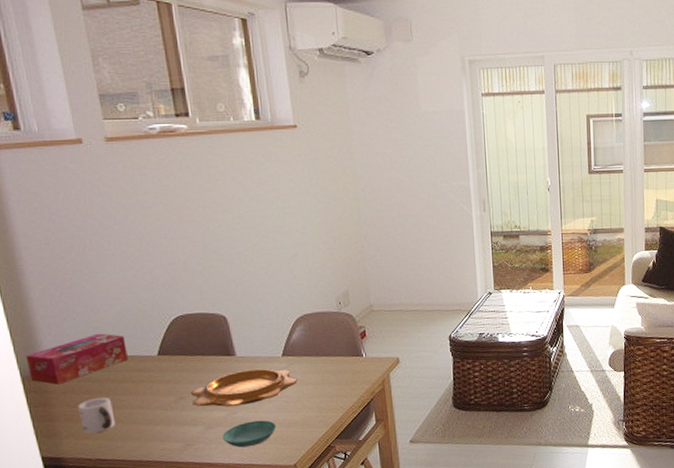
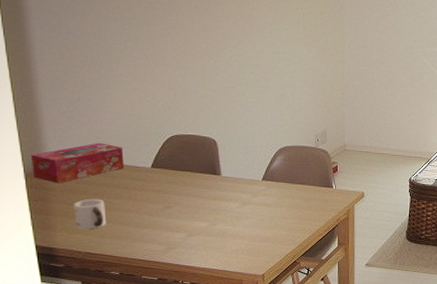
decorative bowl: present [190,368,298,408] -> none [177,188,274,220]
saucer: present [222,420,277,448] -> none [201,233,251,255]

